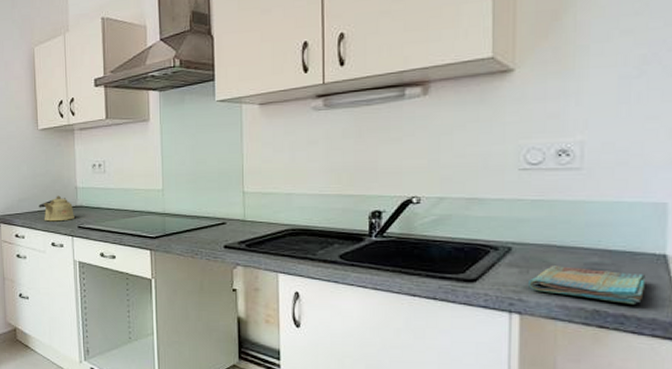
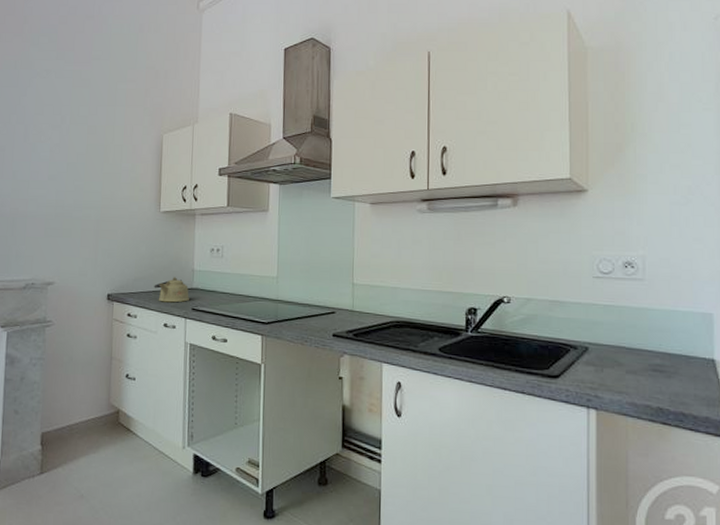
dish towel: present [529,266,645,304] -> none [603,365,698,403]

